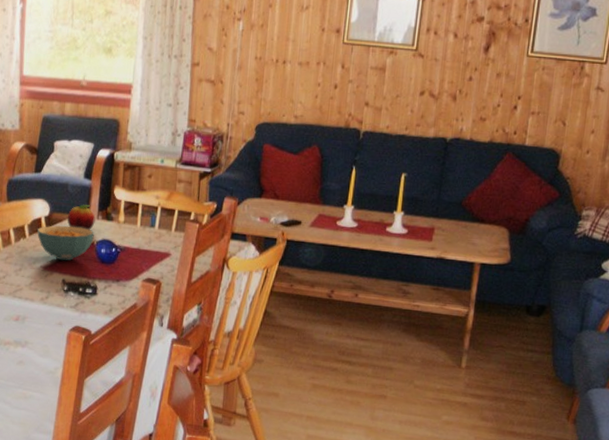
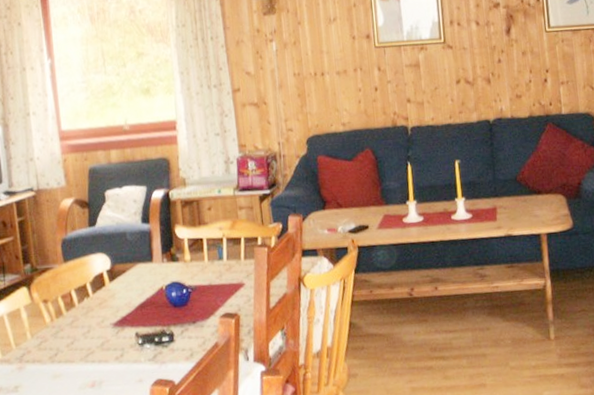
cereal bowl: present [37,225,94,261] -> none [101,274,162,313]
fruit: present [67,204,96,231] -> none [130,249,161,277]

